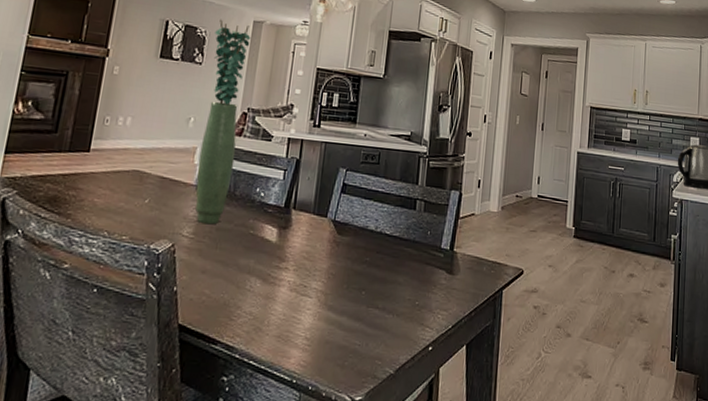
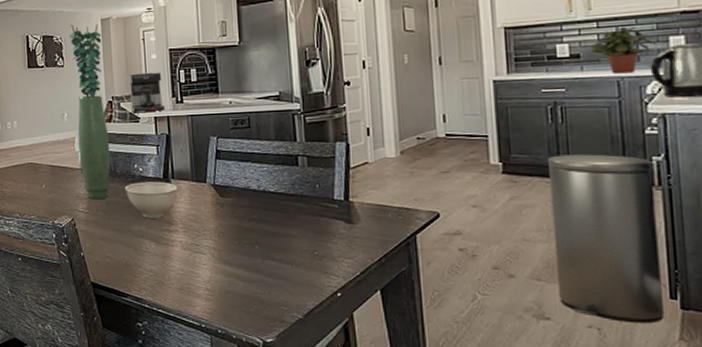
bowl: none [240,208,297,253] -> present [124,182,178,219]
coffee maker: none [266,86,304,133] -> present [128,72,166,113]
pedal bin: none [600,225,671,383] -> present [548,154,665,324]
potted plant: none [643,123,683,163] -> present [591,26,657,74]

